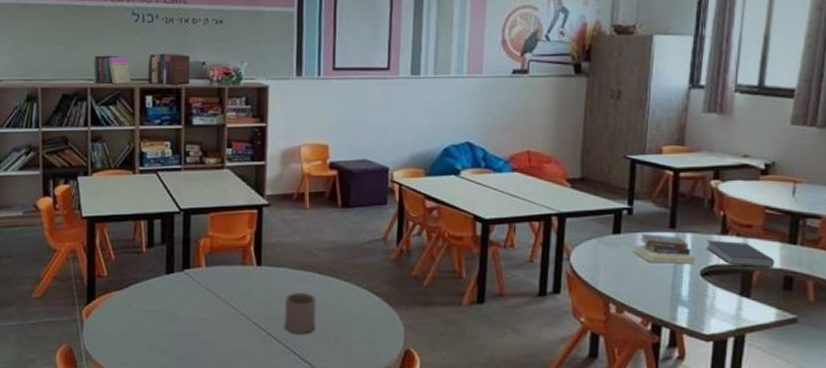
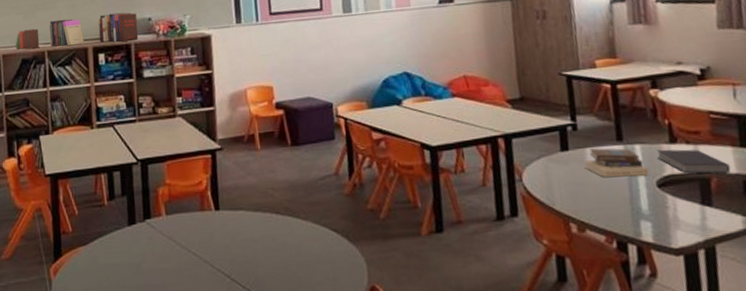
books: none [55,62,82,85] -> present [15,28,40,50]
cup: present [284,291,317,335] -> none [246,233,278,278]

